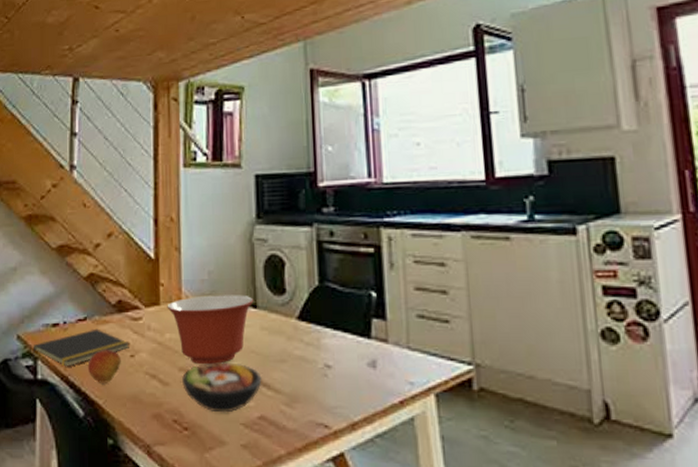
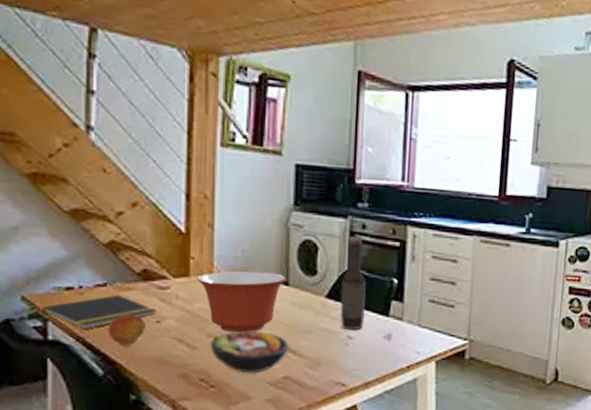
bottle: none [313,246,343,357] -> present [340,236,367,330]

